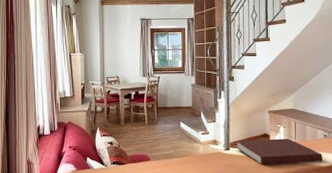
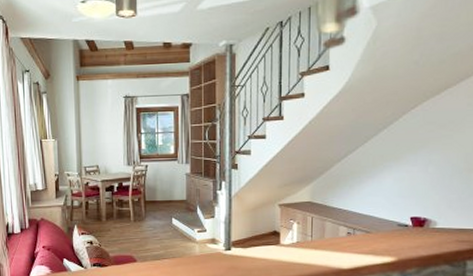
notebook: present [236,138,322,165] -> none [239,236,344,267]

